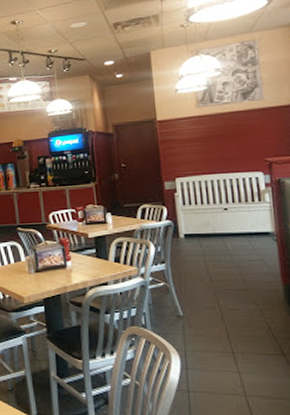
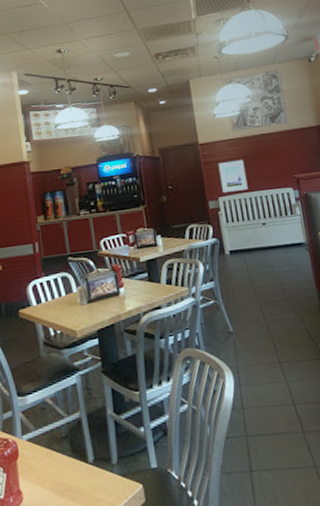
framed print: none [177,138,210,173] -> present [218,159,248,193]

